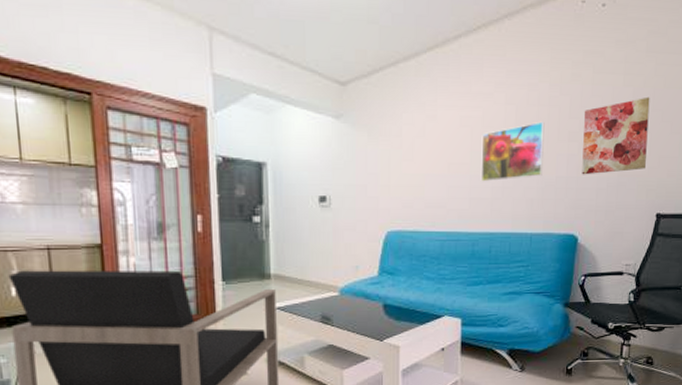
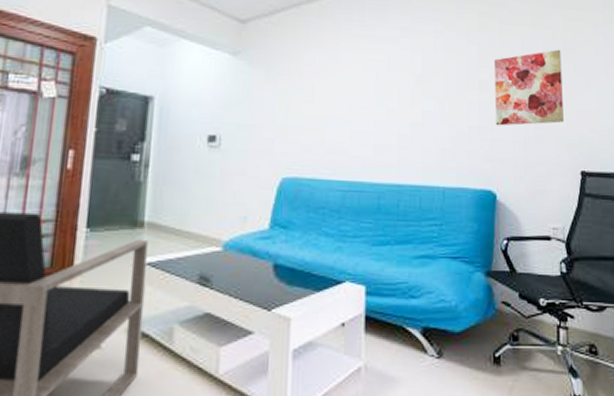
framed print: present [480,121,545,182] -> none [386,68,453,128]

